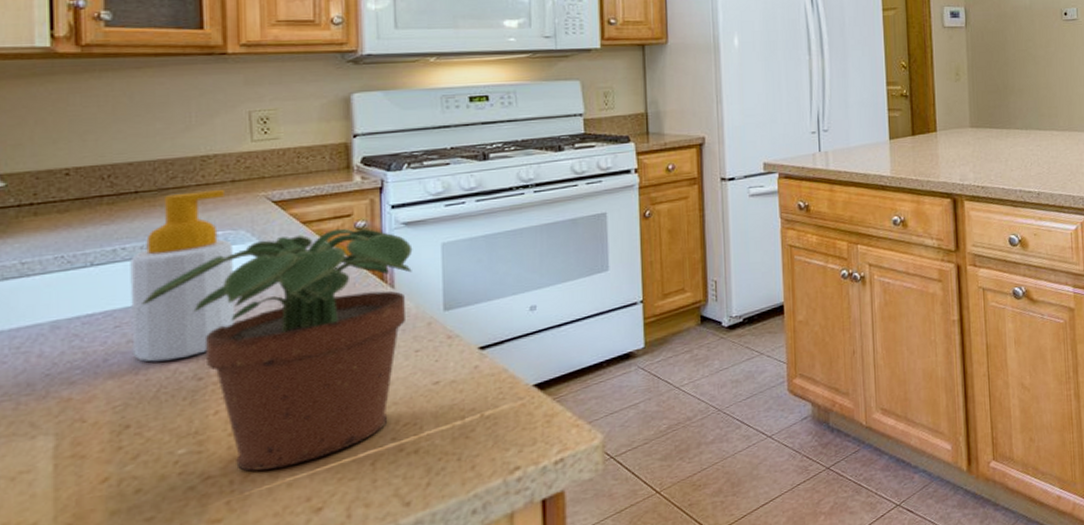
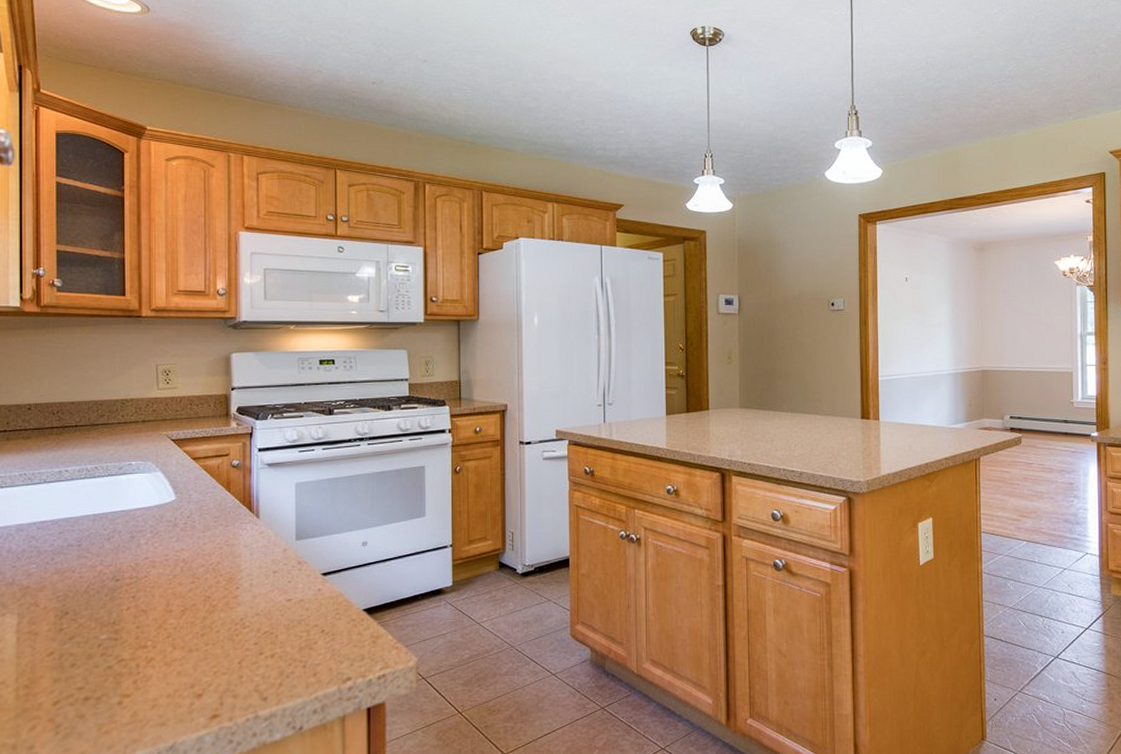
soap bottle: present [130,190,234,362] -> none [71,428,142,563]
potted plant: present [142,228,413,472] -> none [78,465,274,659]

